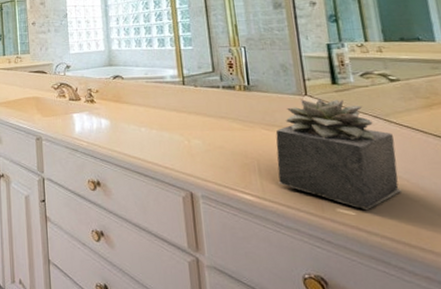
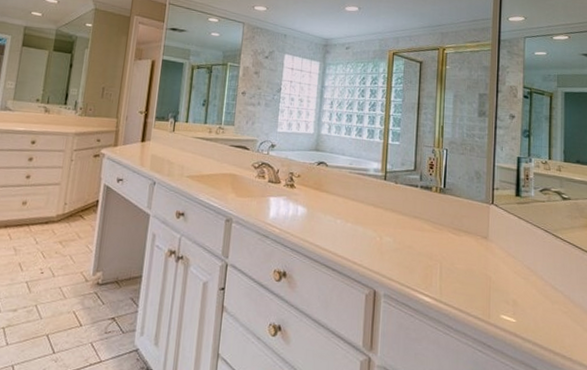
succulent plant: present [275,98,401,209] -> none [455,207,557,317]

